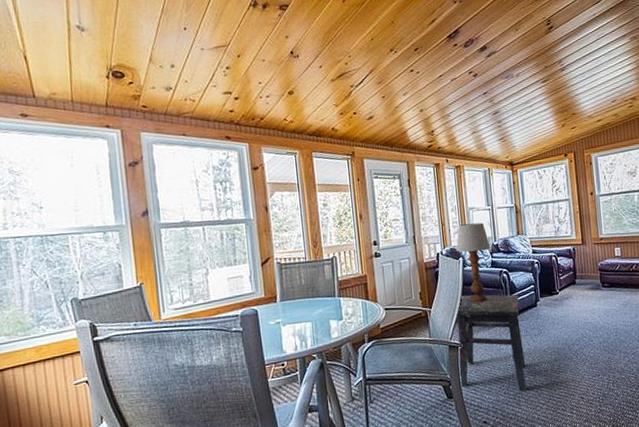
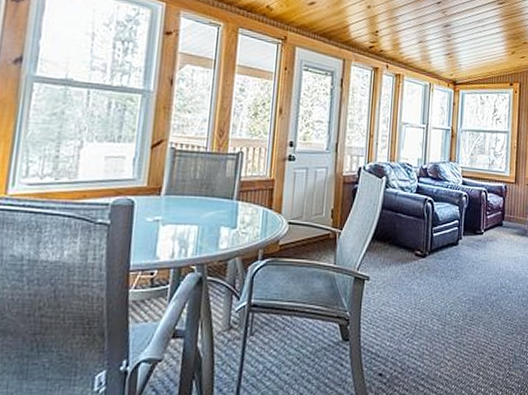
table lamp: present [456,222,491,303] -> none [380,139,420,232]
side table: present [456,294,526,391] -> none [361,220,440,342]

